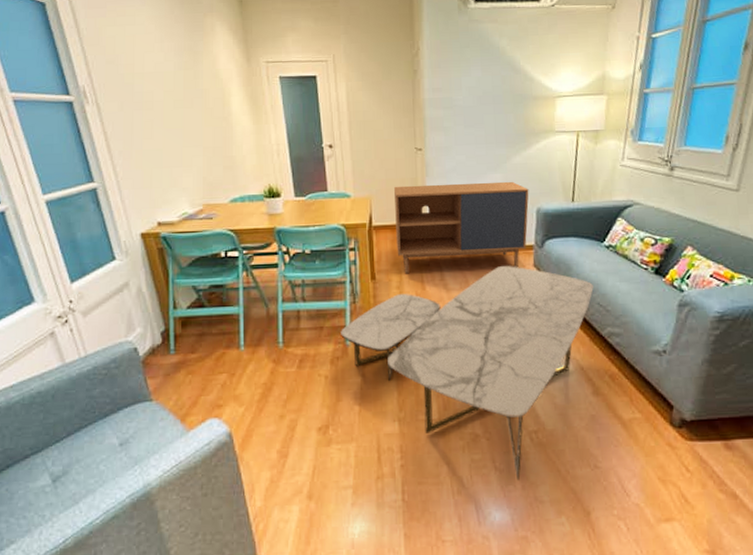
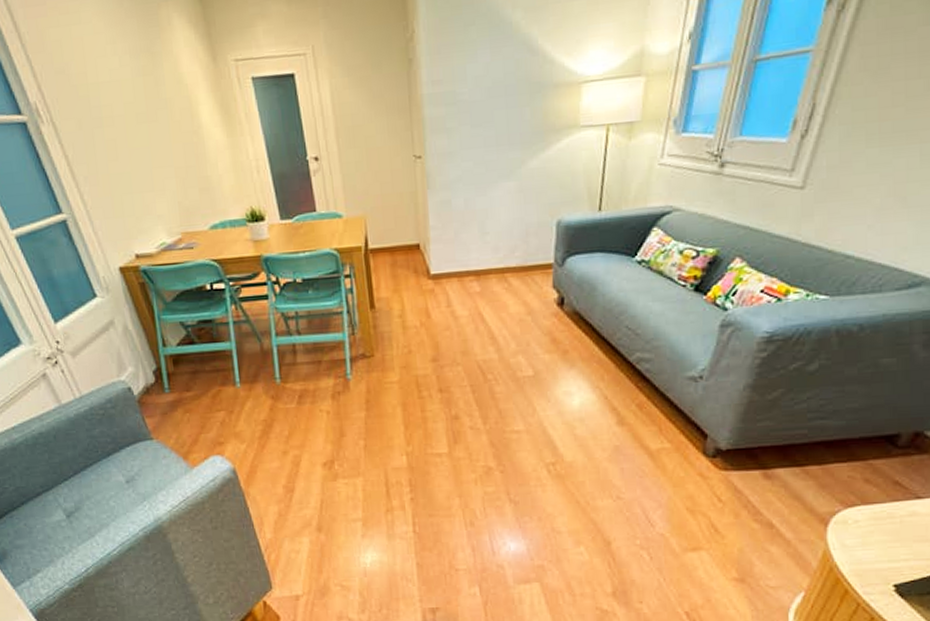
coffee table: present [341,265,594,481] -> none [340,287,622,512]
storage cabinet: present [394,181,529,274] -> none [391,190,548,301]

